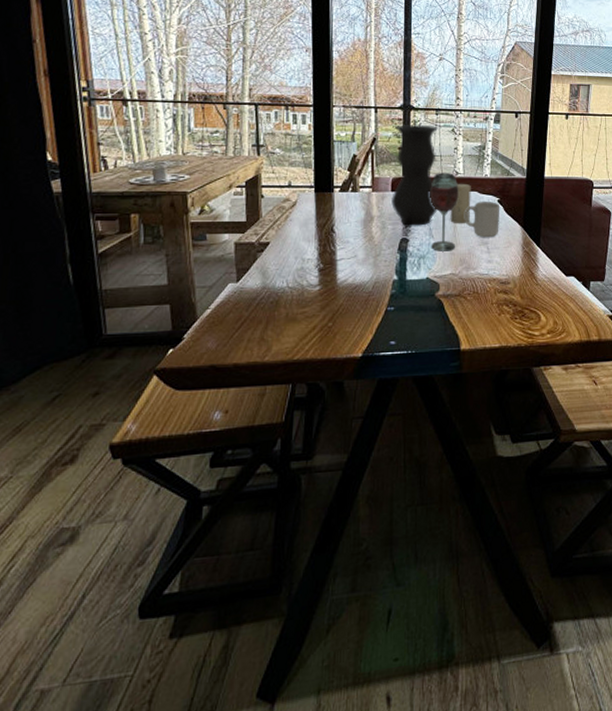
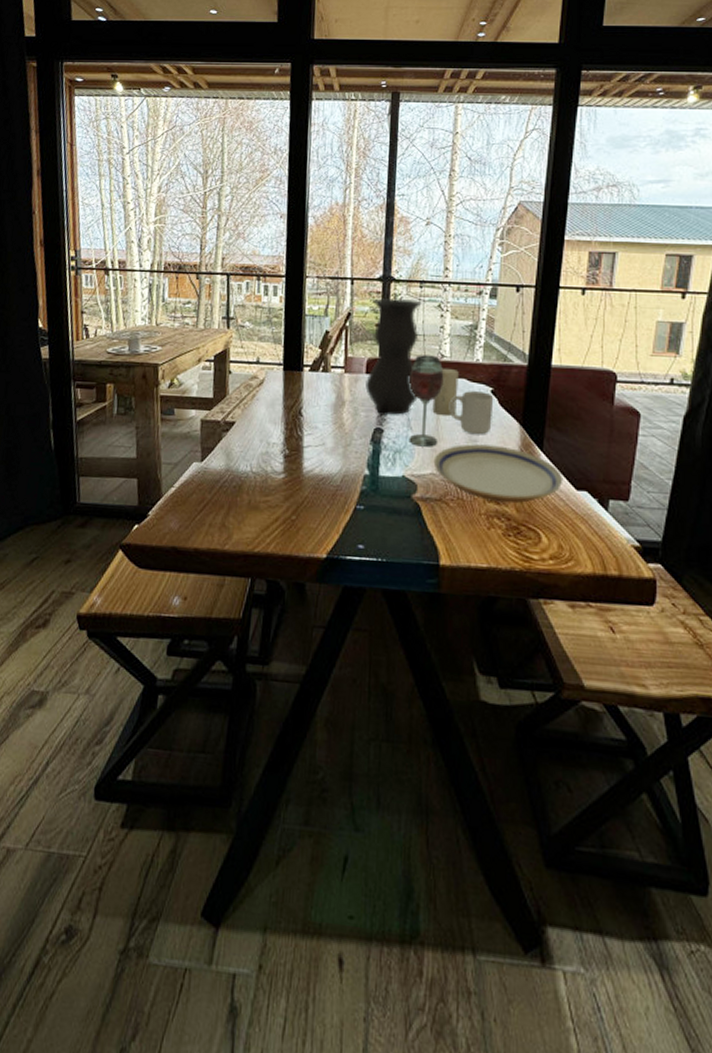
plate: none [452,245,556,292] -> present [433,444,563,503]

